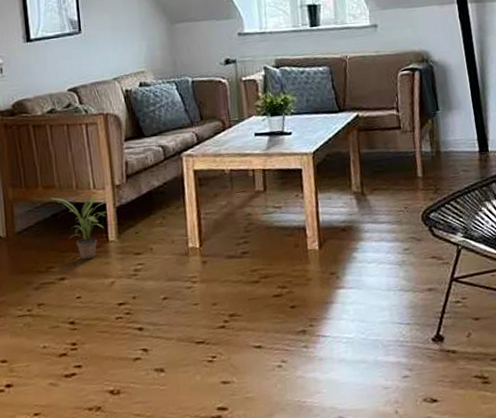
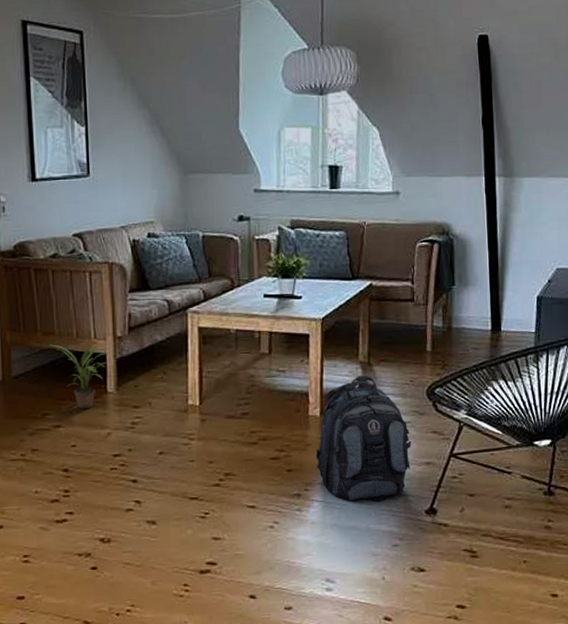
backpack: none [317,205,413,334] -> present [315,375,412,503]

